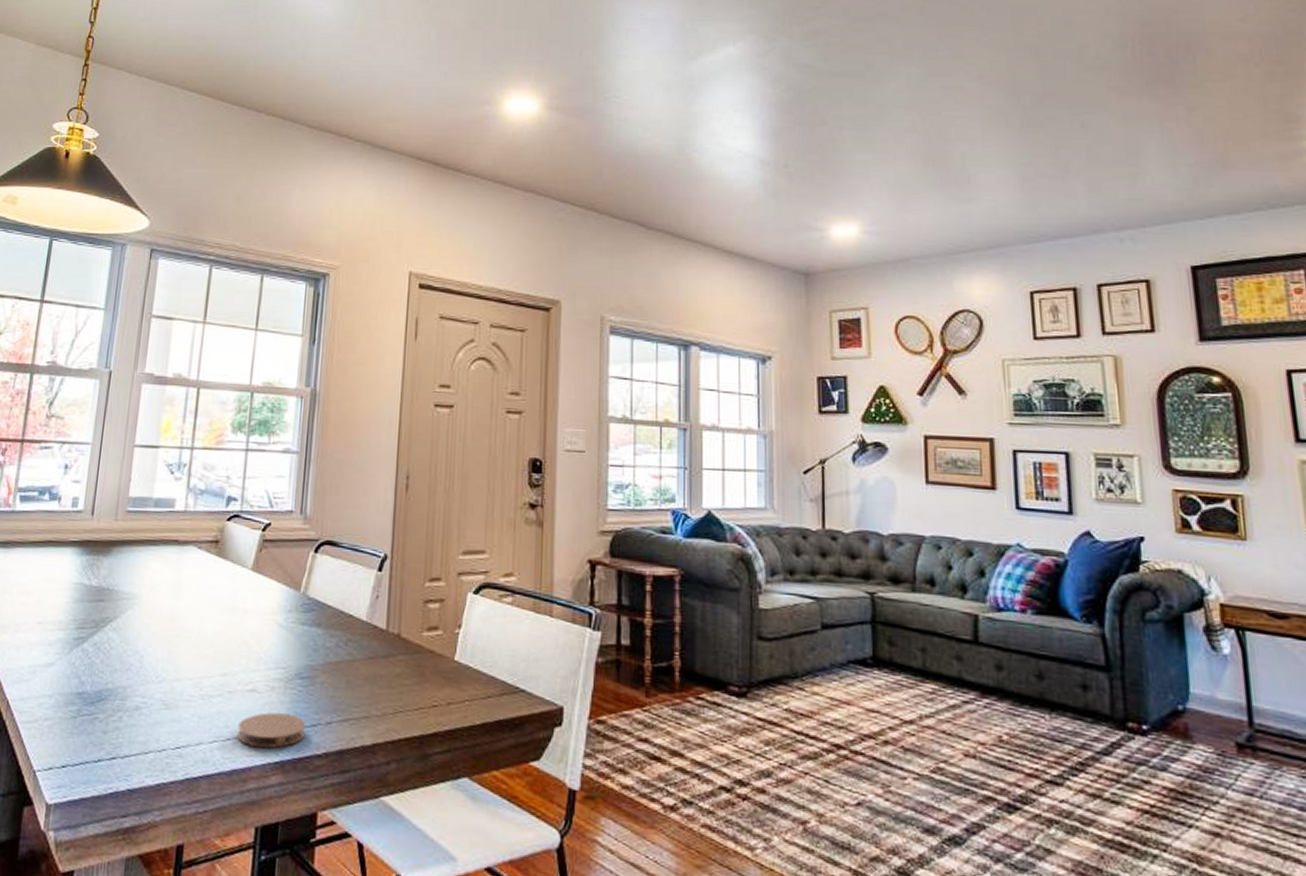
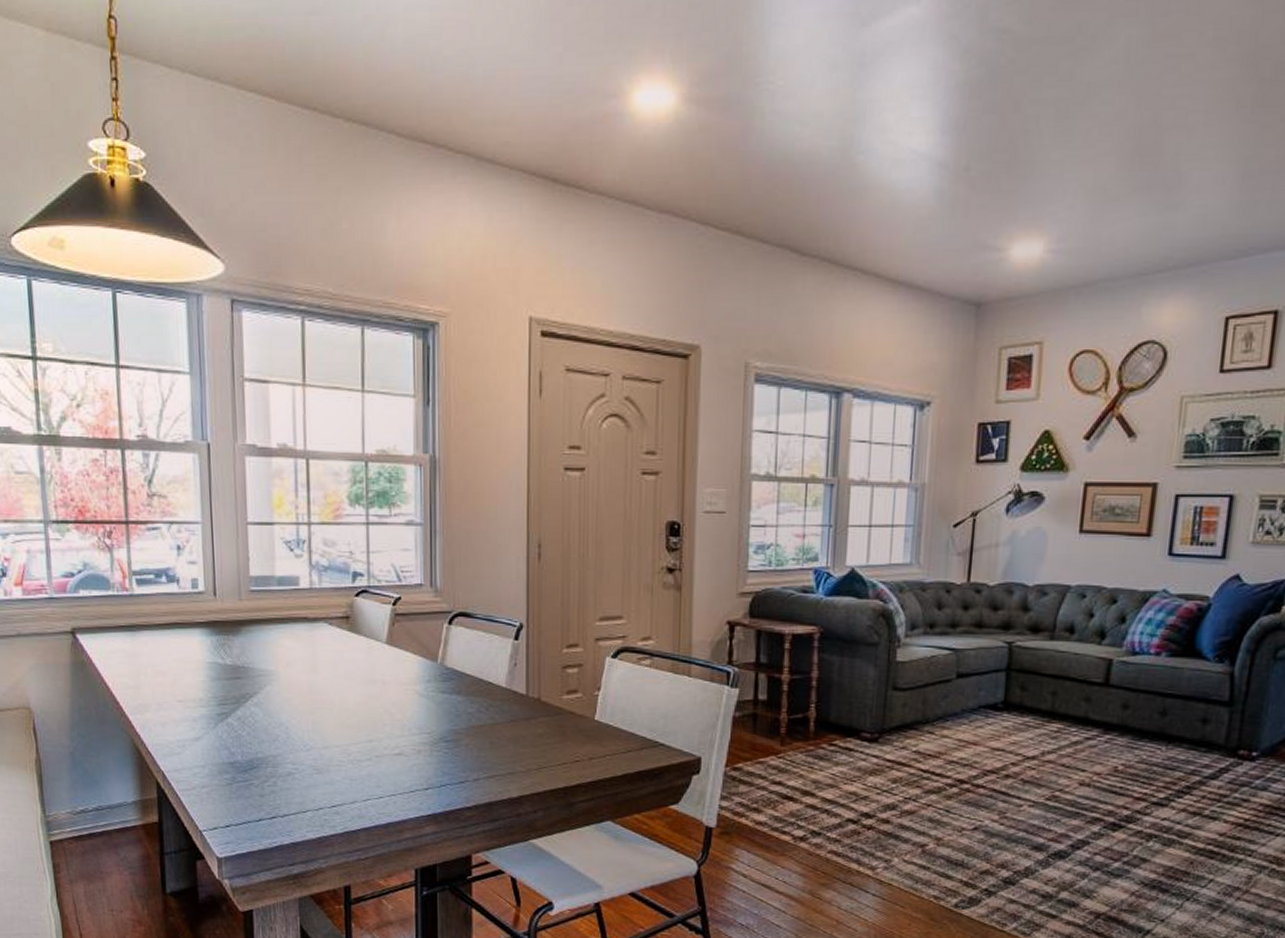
coaster: present [237,712,306,749] -> none [389,773,455,804]

